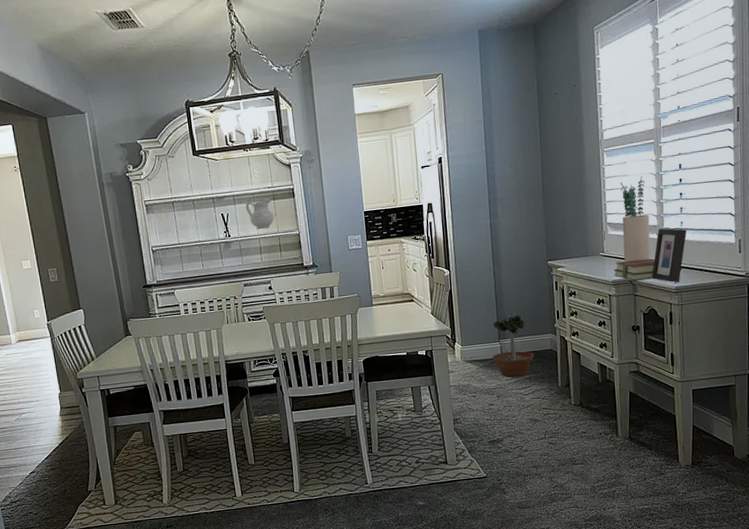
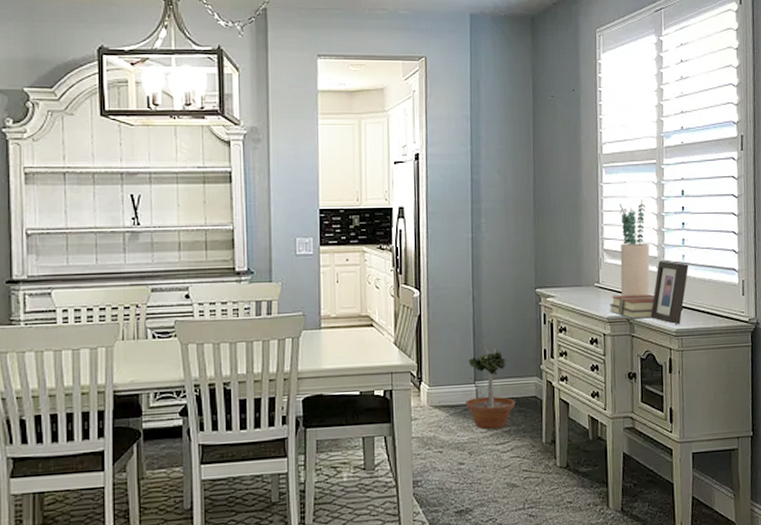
ceramic pitcher: present [245,198,274,230] -> none [164,179,202,220]

